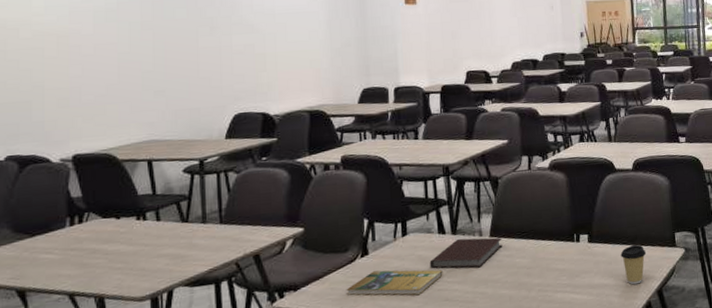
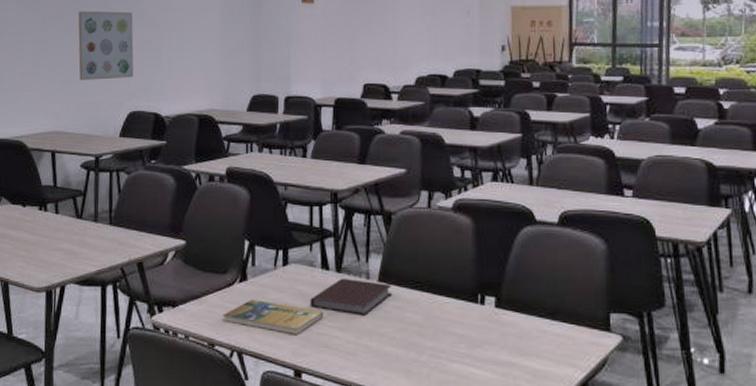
wall art: none [169,19,236,88] -> present [78,11,134,80]
coffee cup: present [620,244,647,285] -> none [535,319,570,371]

